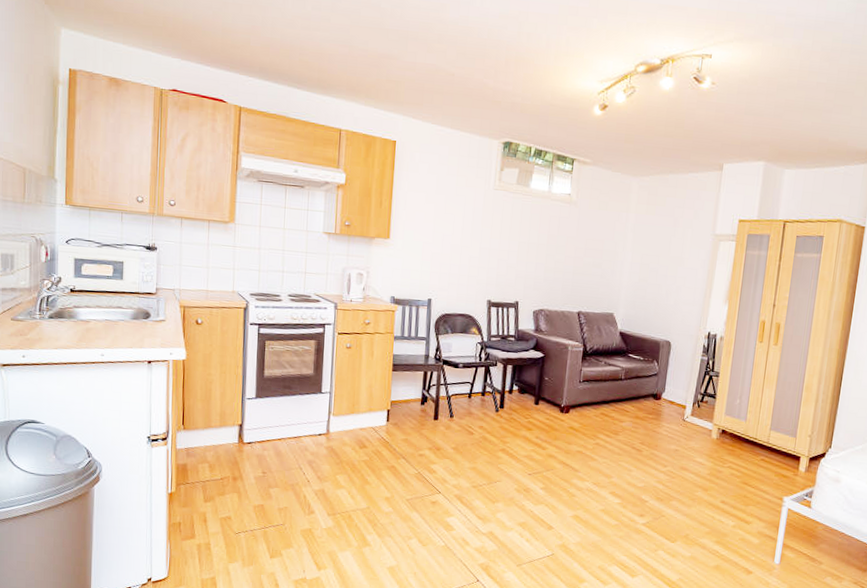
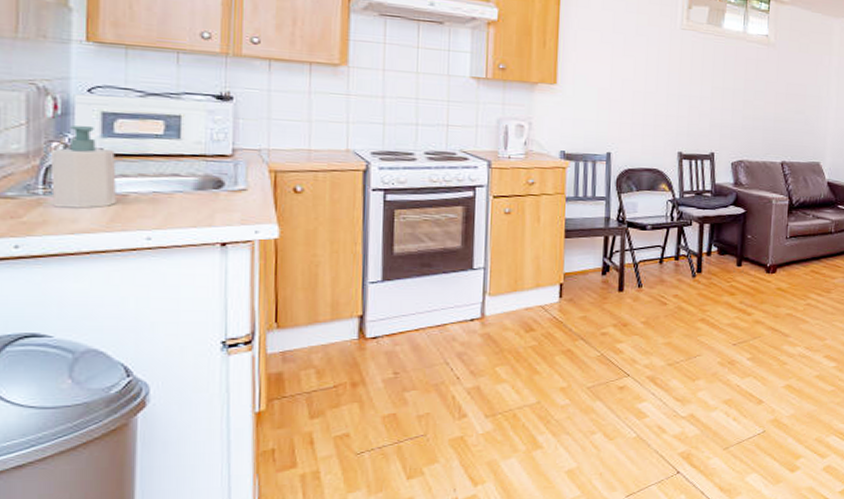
soap bottle: none [43,268,83,331] -> present [50,126,117,209]

